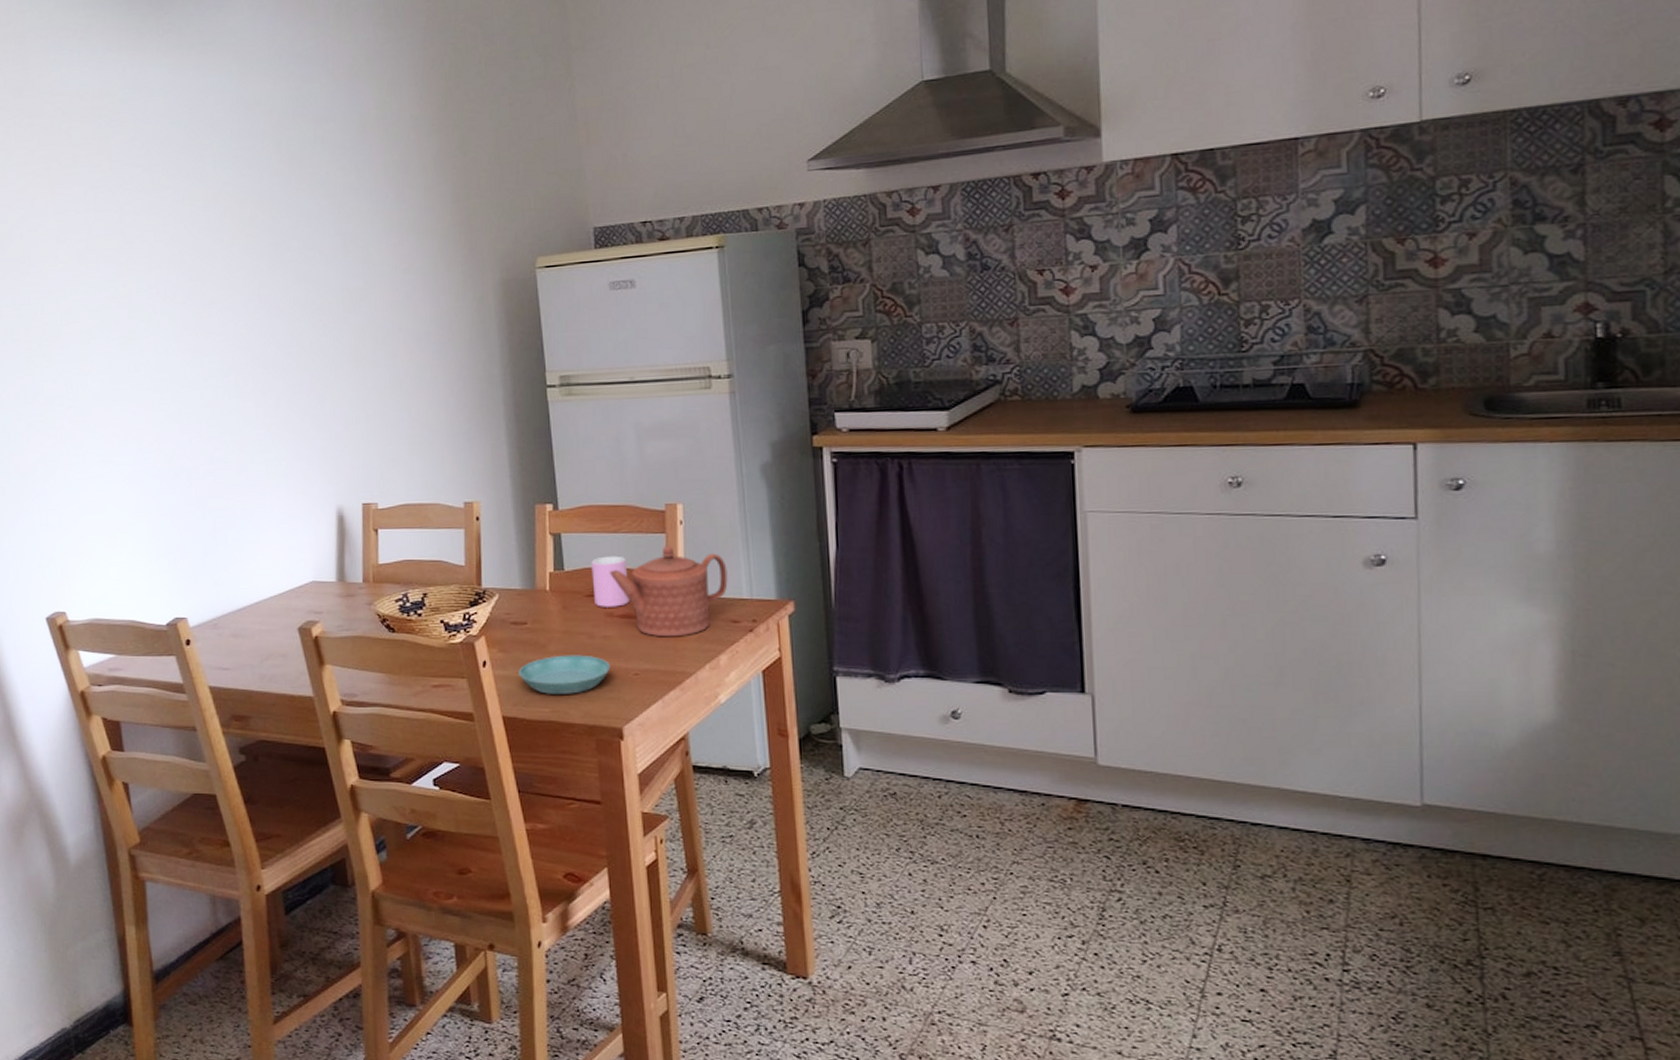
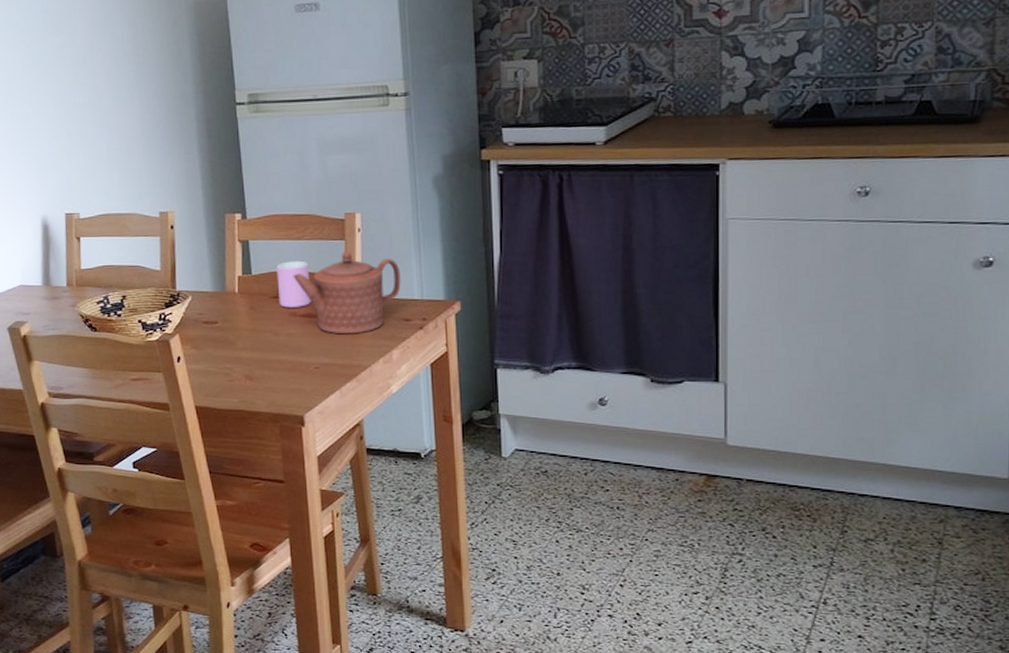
saucer: present [518,654,611,694] -> none [210,350,294,386]

